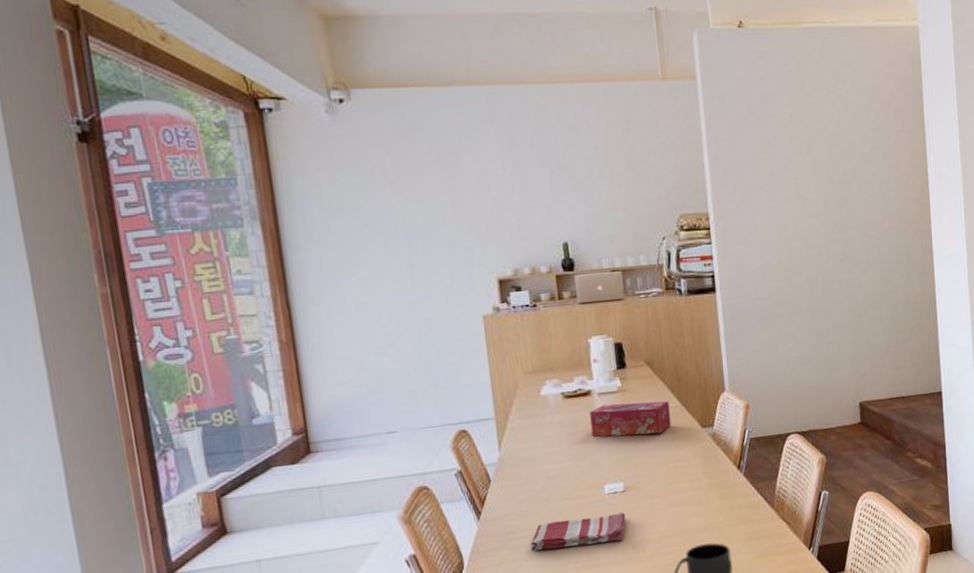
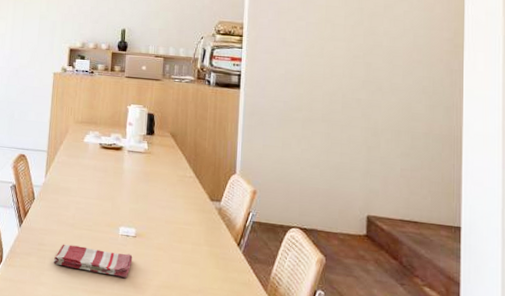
tissue box: present [590,401,671,438] -> none [117,161,185,196]

